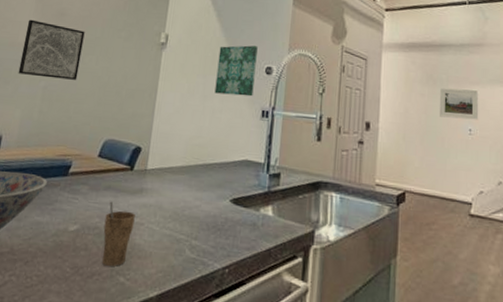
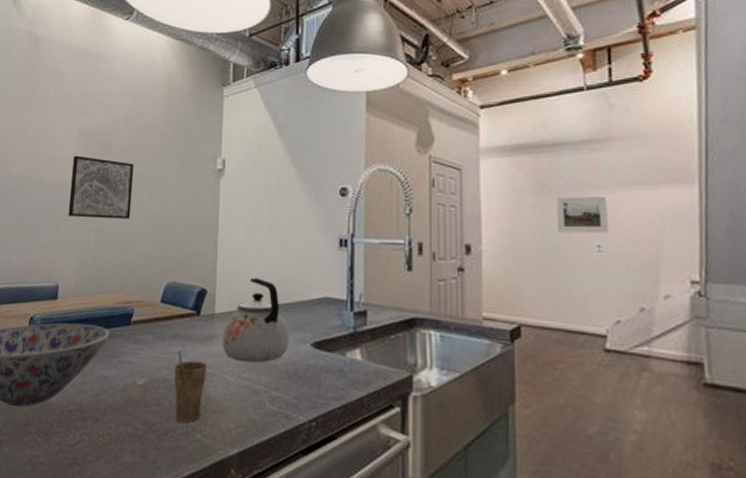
kettle: none [151,139,212,215] -> present [222,278,290,363]
wall art: present [214,45,258,97] -> none [283,164,328,224]

